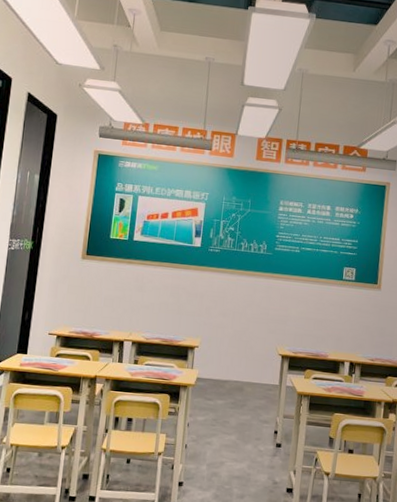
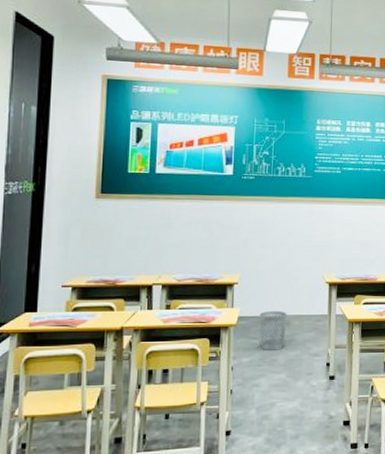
wastebasket: none [215,375,241,413] -> present [259,310,287,351]

